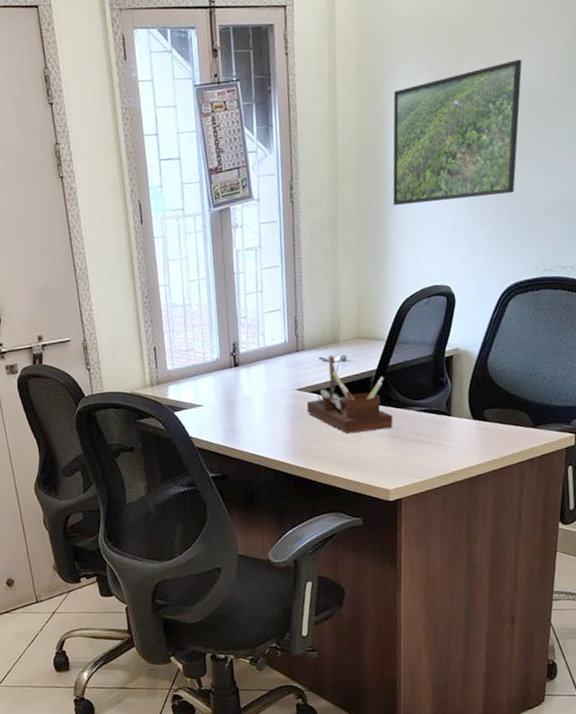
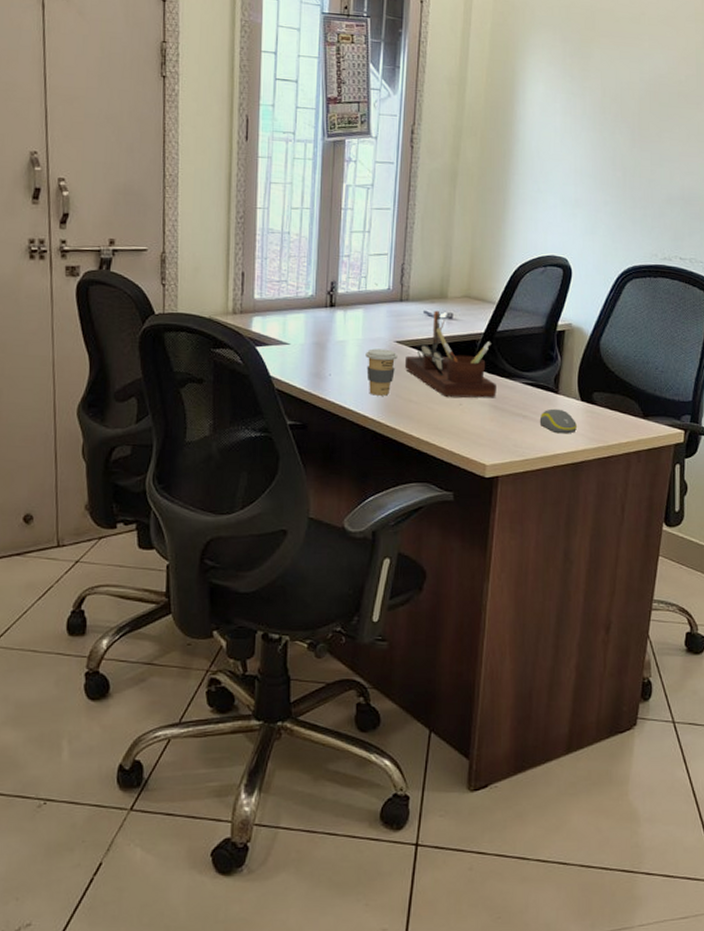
coffee cup: none [271,397,300,441] -> present [365,348,398,396]
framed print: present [392,59,522,206] -> none [516,52,653,178]
computer mouse: none [435,430,471,453] -> present [539,408,577,434]

